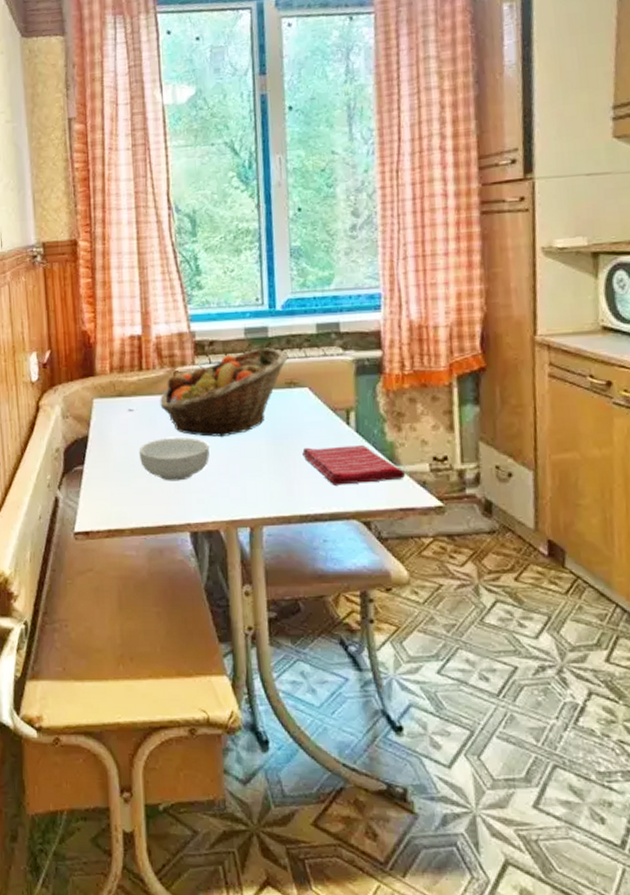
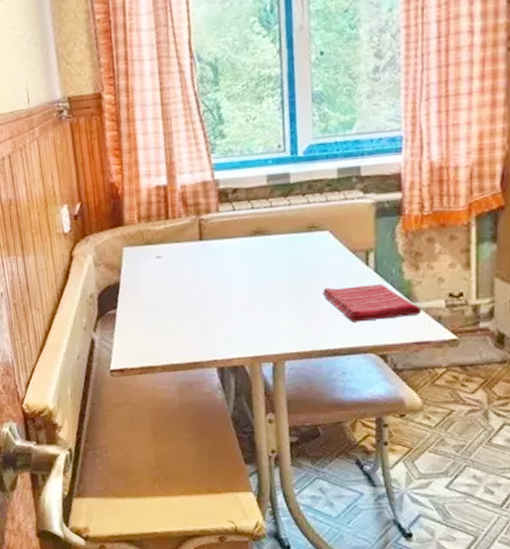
cereal bowl: present [138,437,210,481] -> none [167,281,234,322]
fruit basket: present [160,347,289,438] -> none [186,193,310,281]

